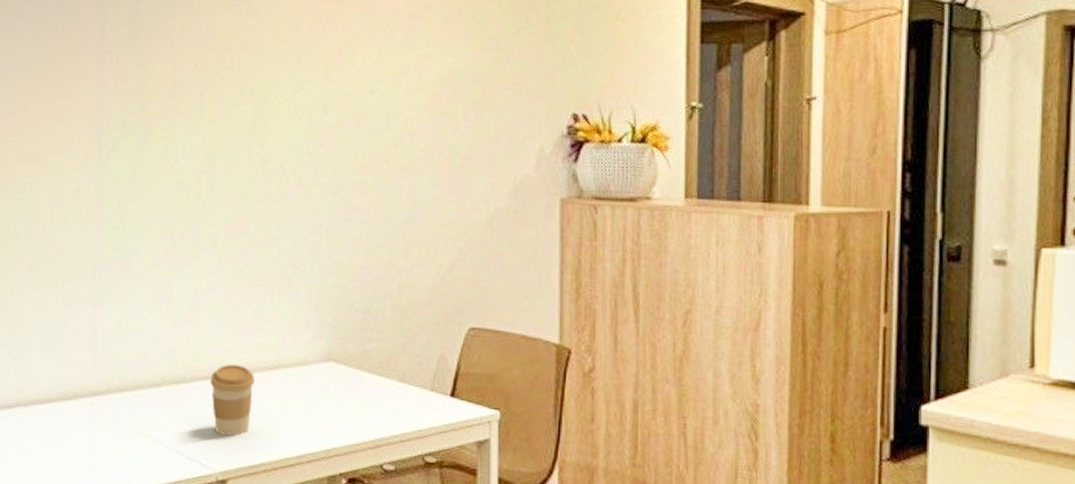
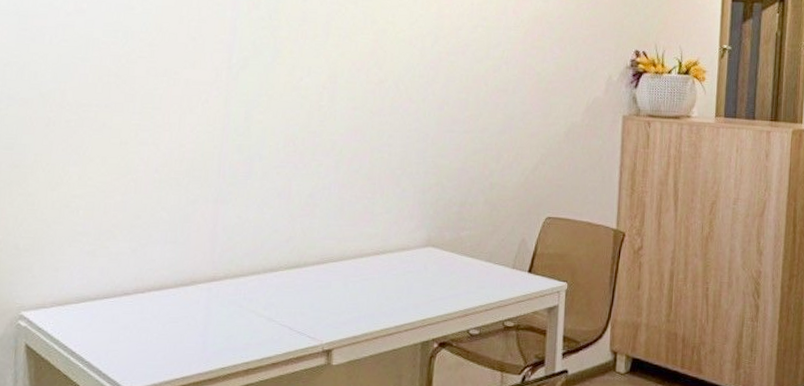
coffee cup: present [210,364,254,436] -> none [321,251,362,312]

